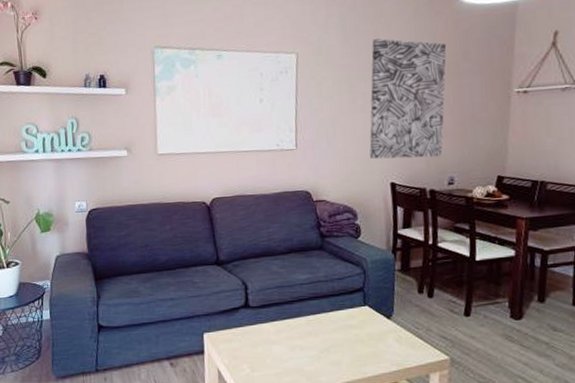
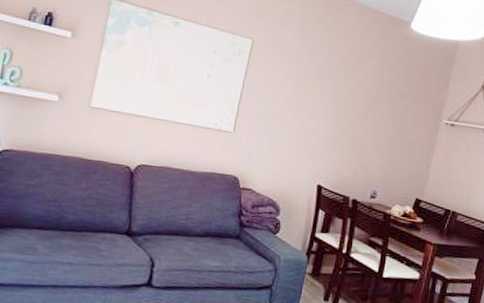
wall art: present [369,38,447,159] -> none [303,44,392,169]

